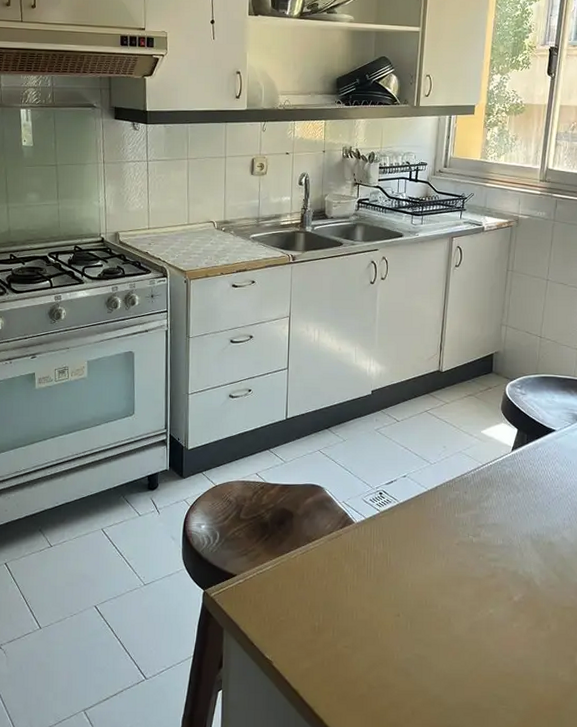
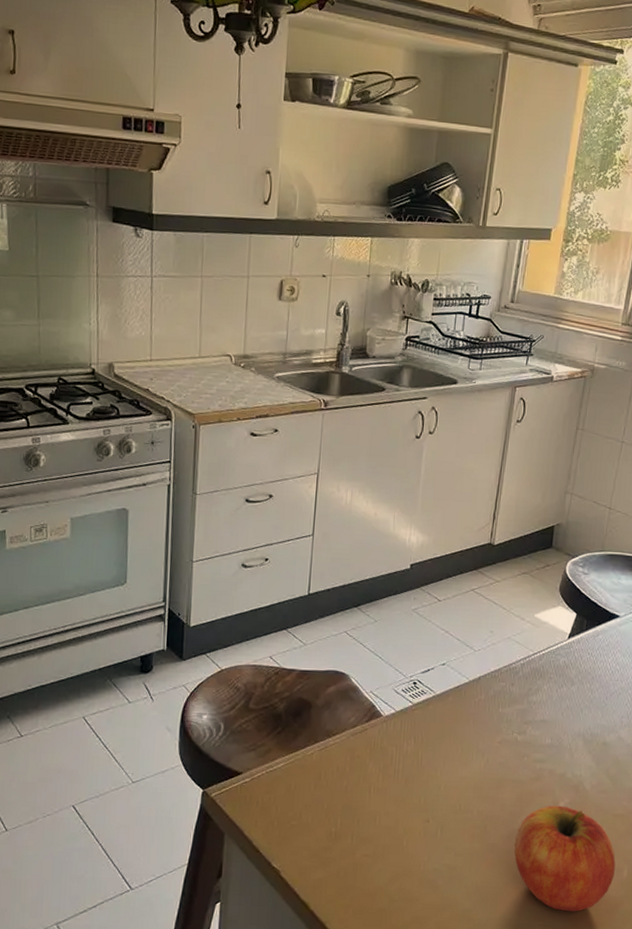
fruit: none [476,599,568,696] -> present [514,805,616,911]

